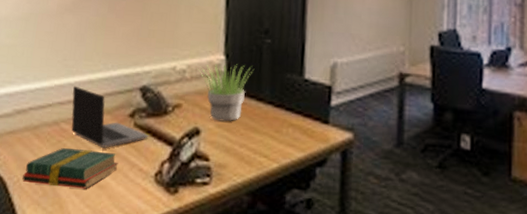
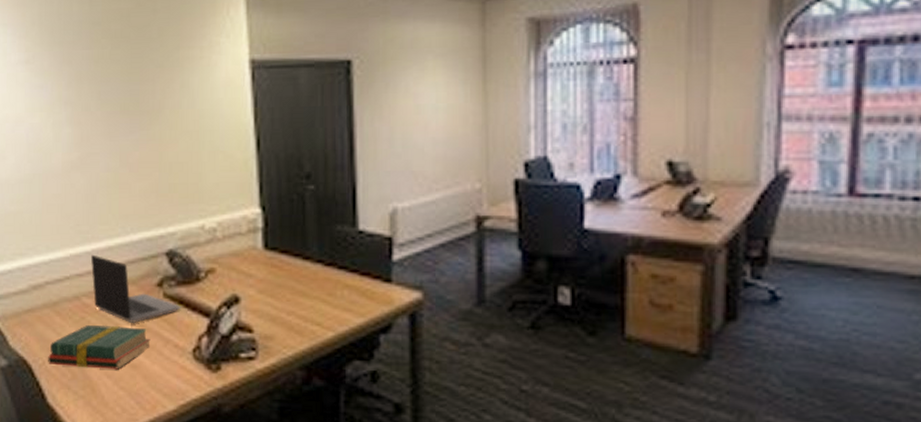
potted plant: present [198,63,254,122] -> none [230,217,296,286]

